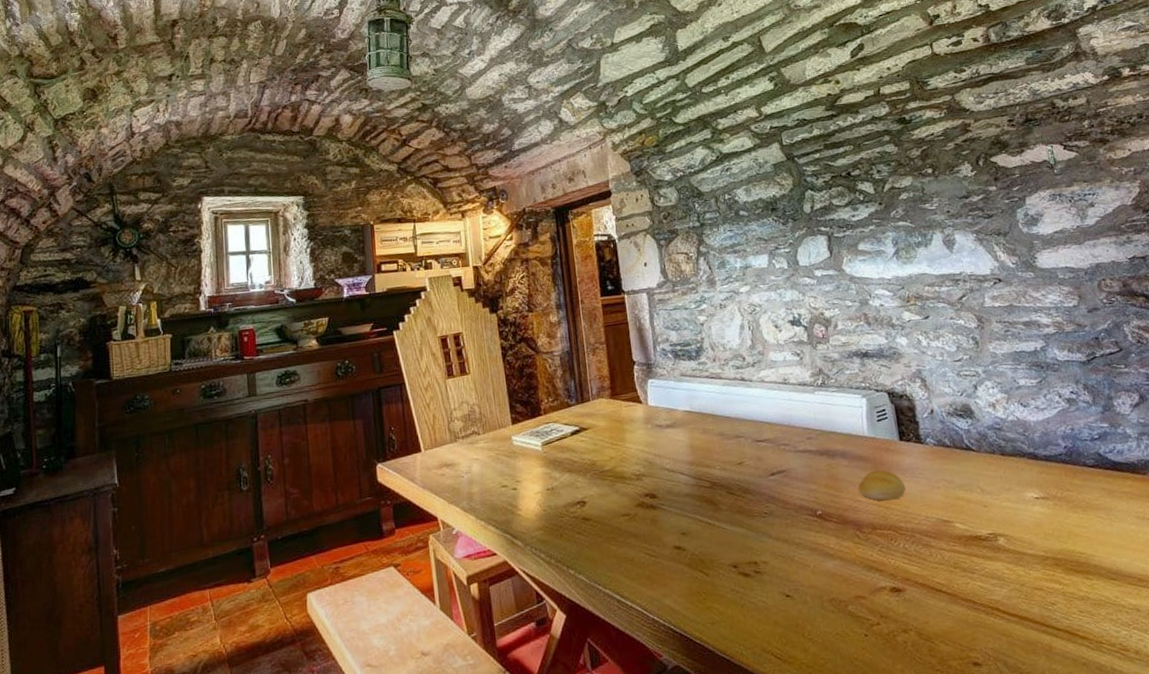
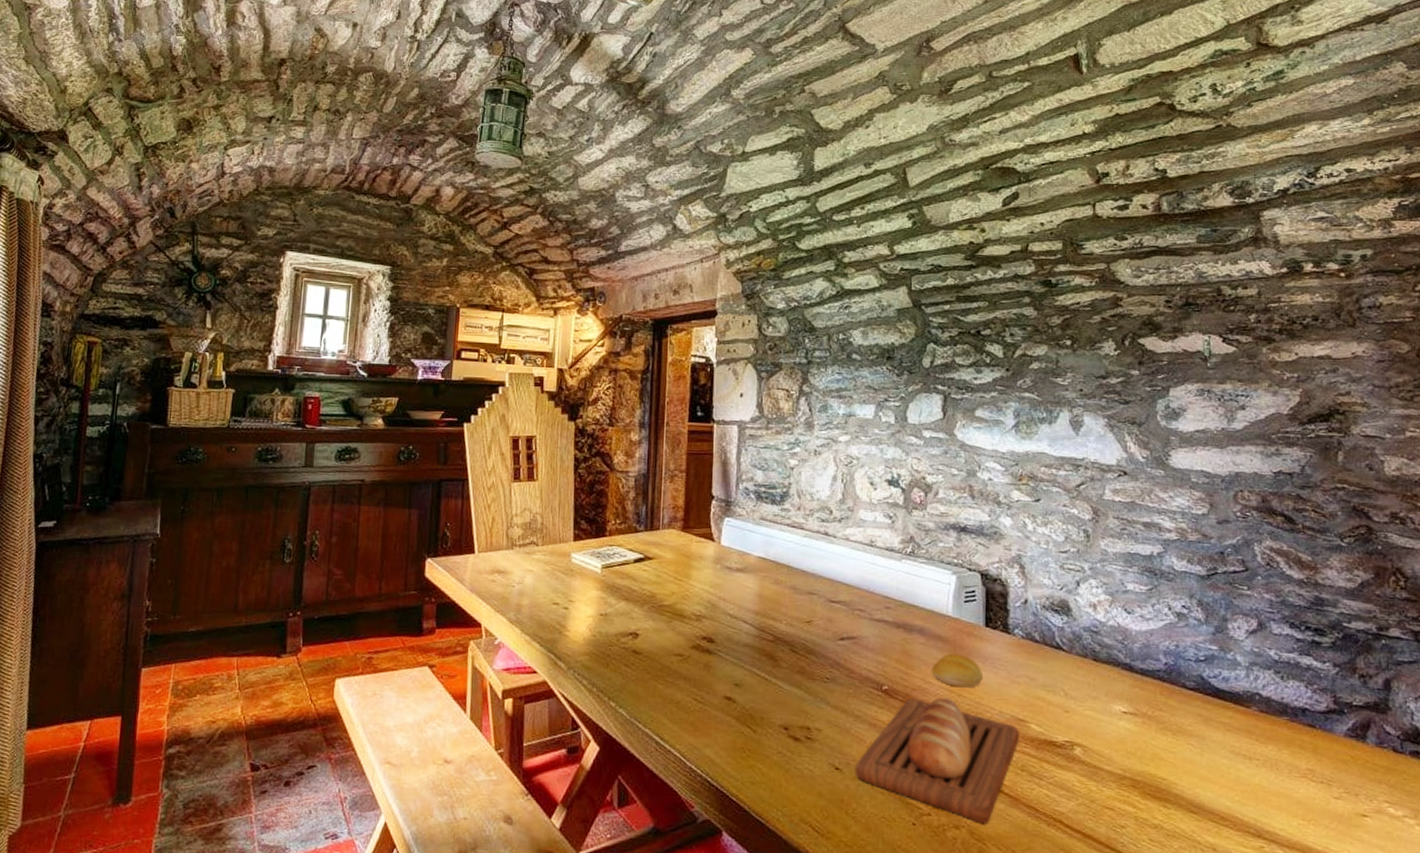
bread loaf: none [804,512,948,624] -> present [855,697,1021,823]

